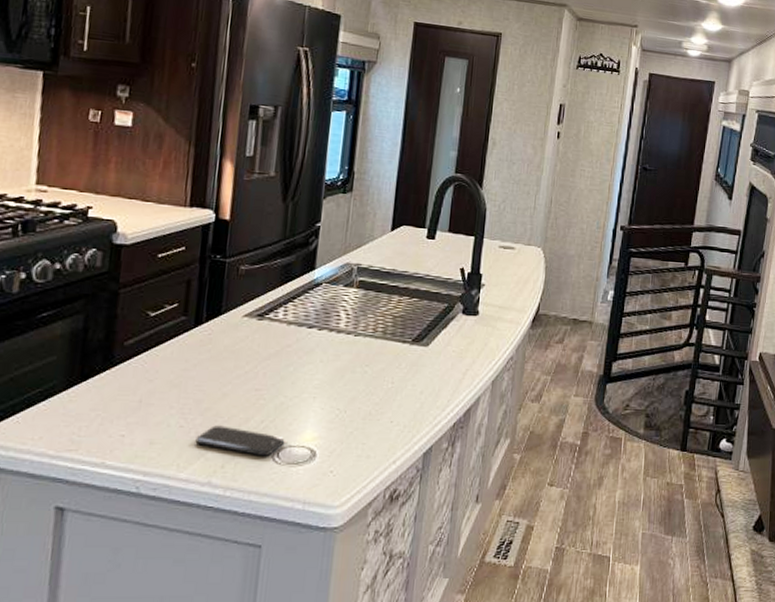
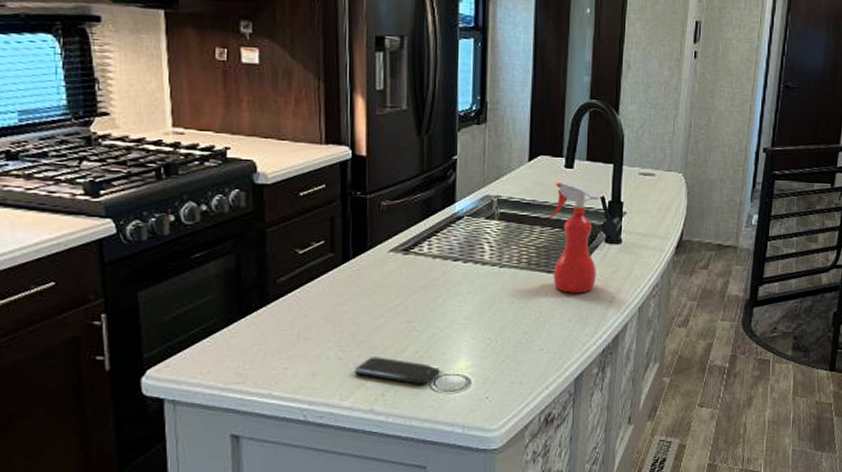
spray bottle: none [407,252,460,365] -> present [549,182,600,294]

